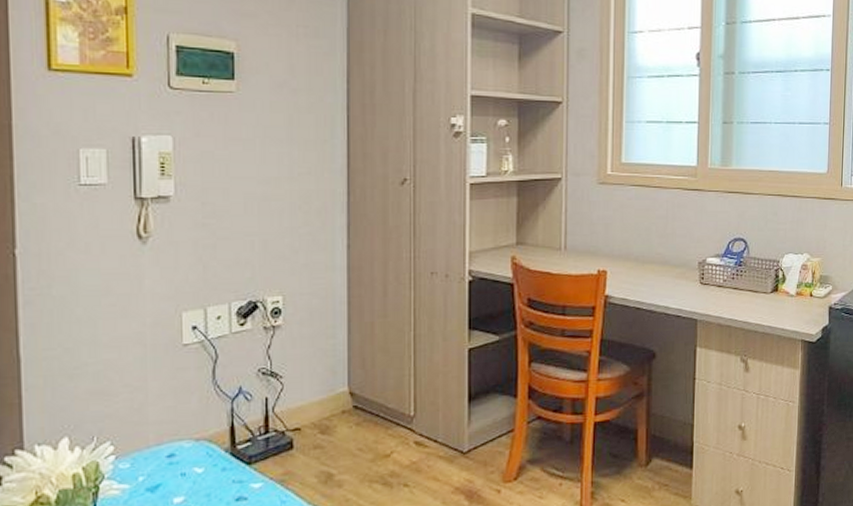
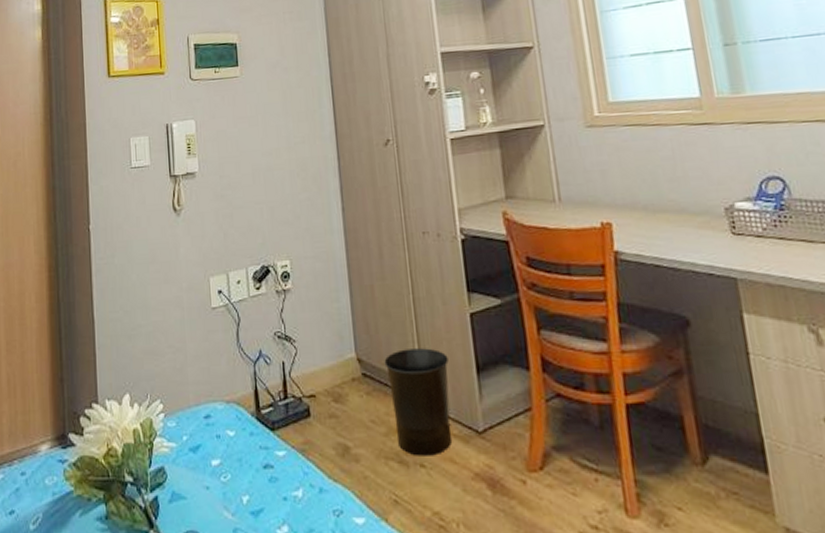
waste bin: none [378,380,442,477] -> present [384,348,452,456]

